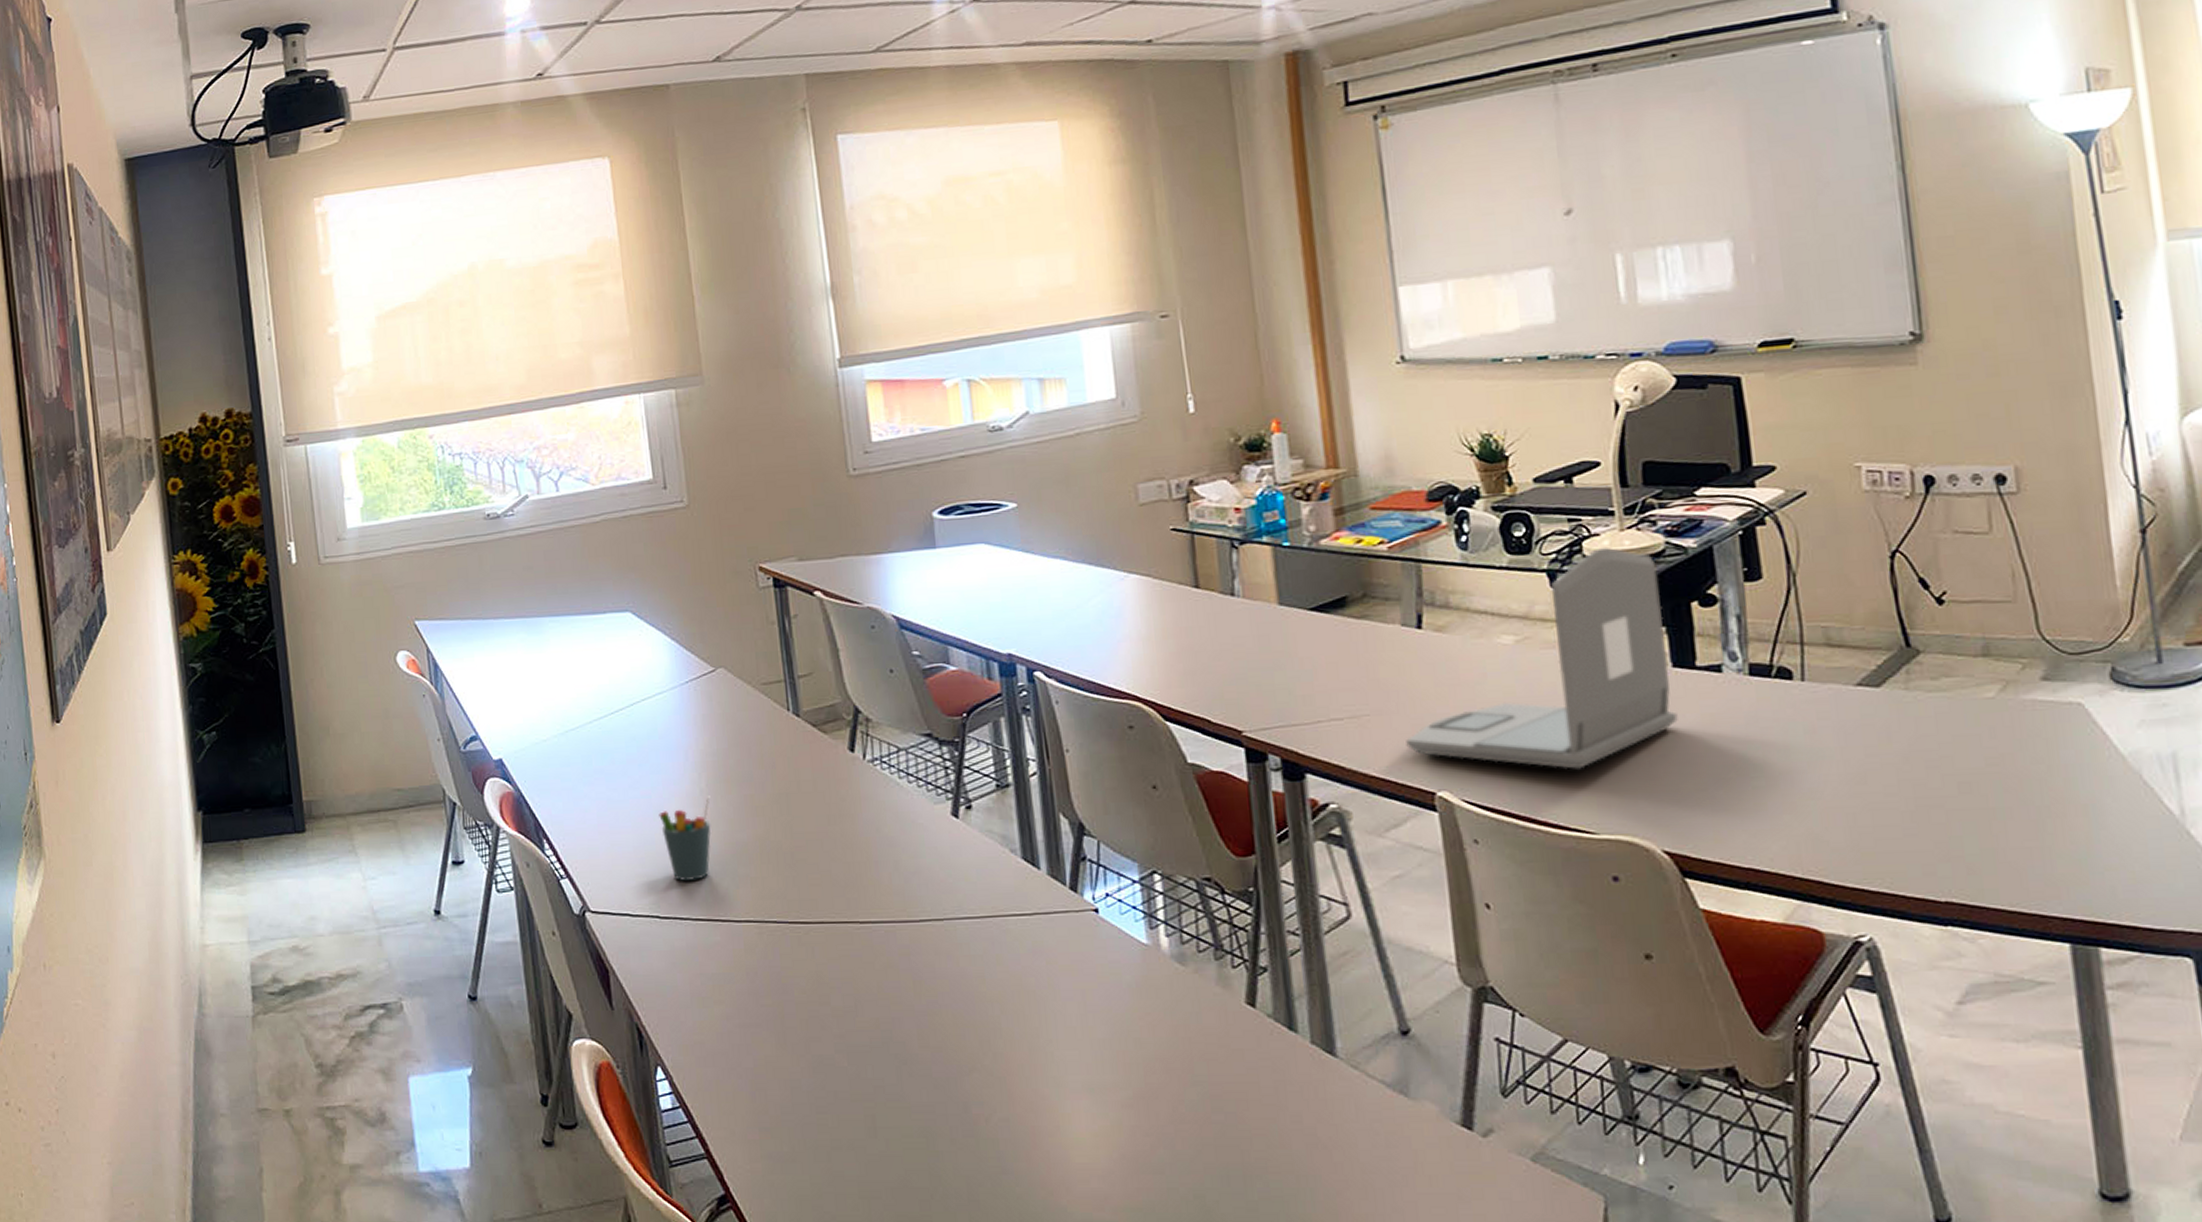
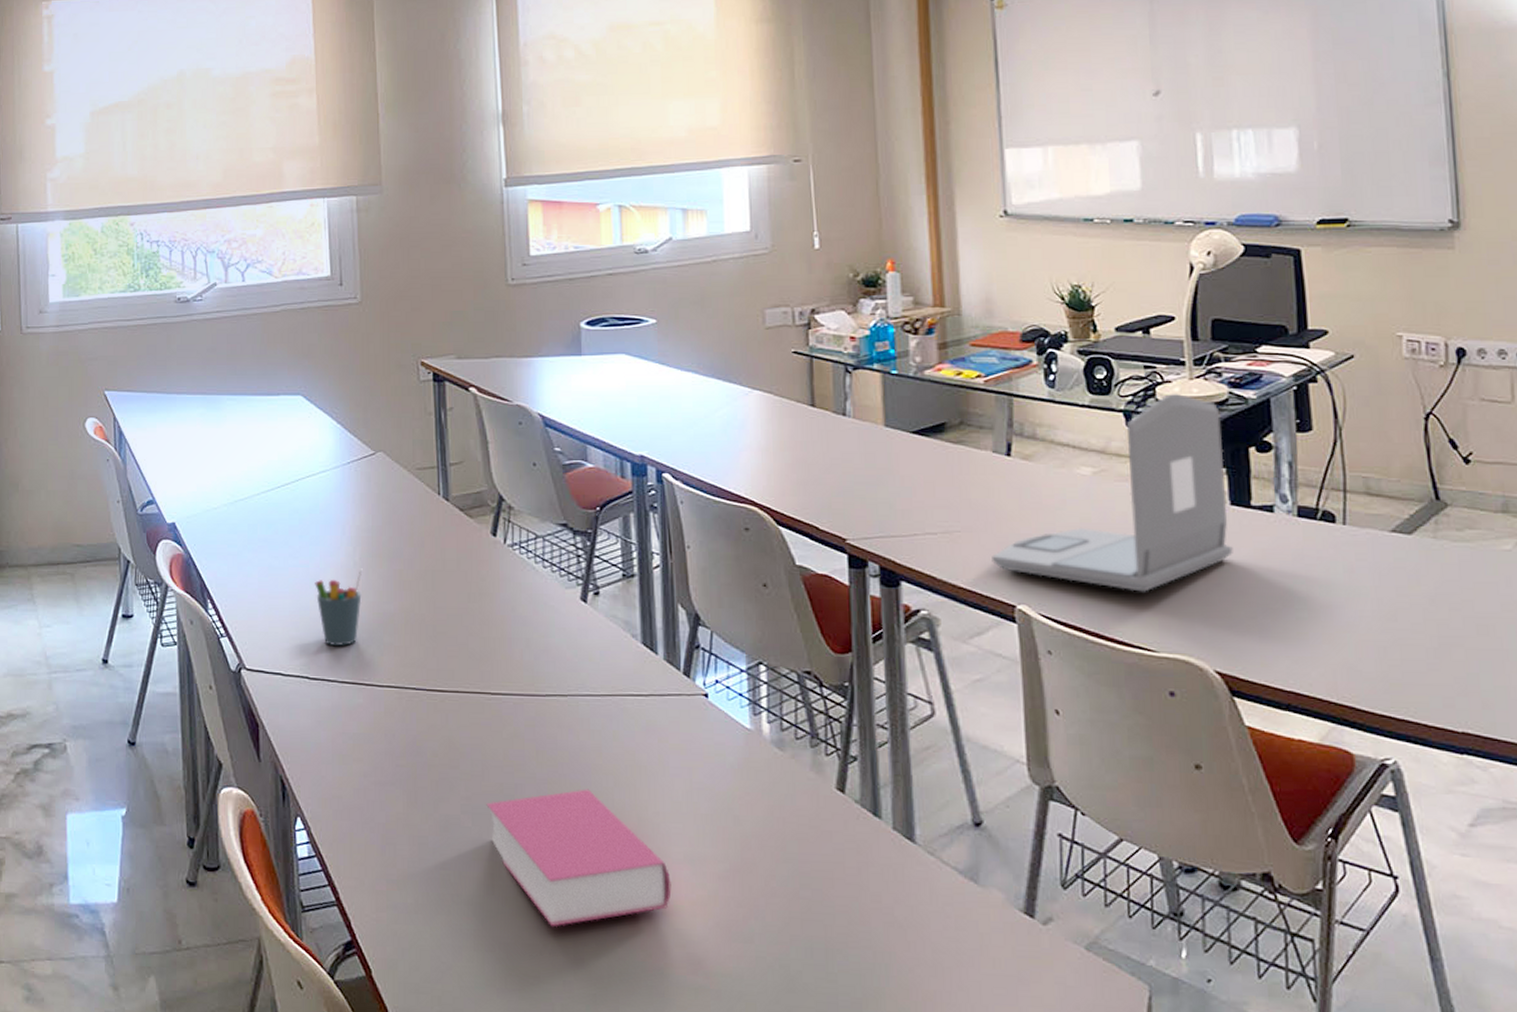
book: none [862,1019,1071,1169] -> present [486,789,672,928]

